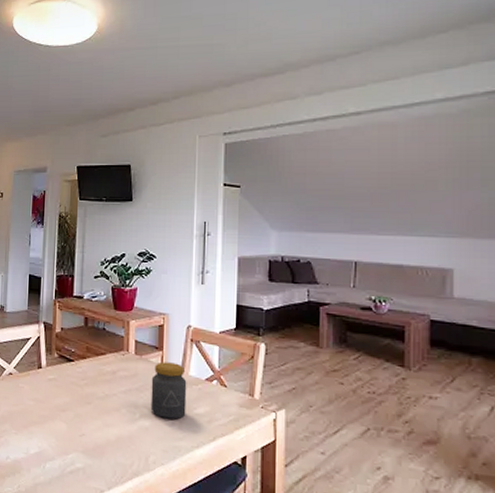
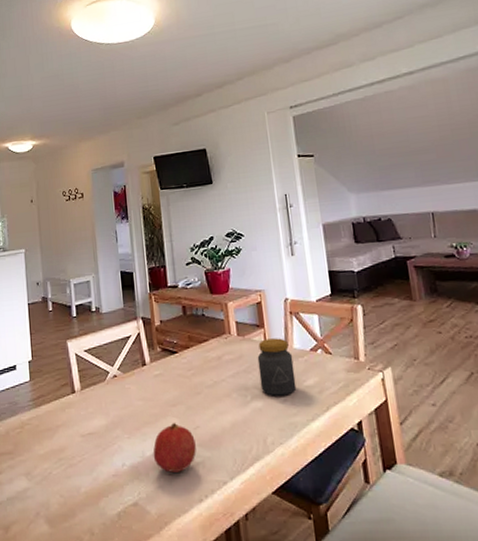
fruit: none [37,427,79,474] -> present [153,423,196,472]

